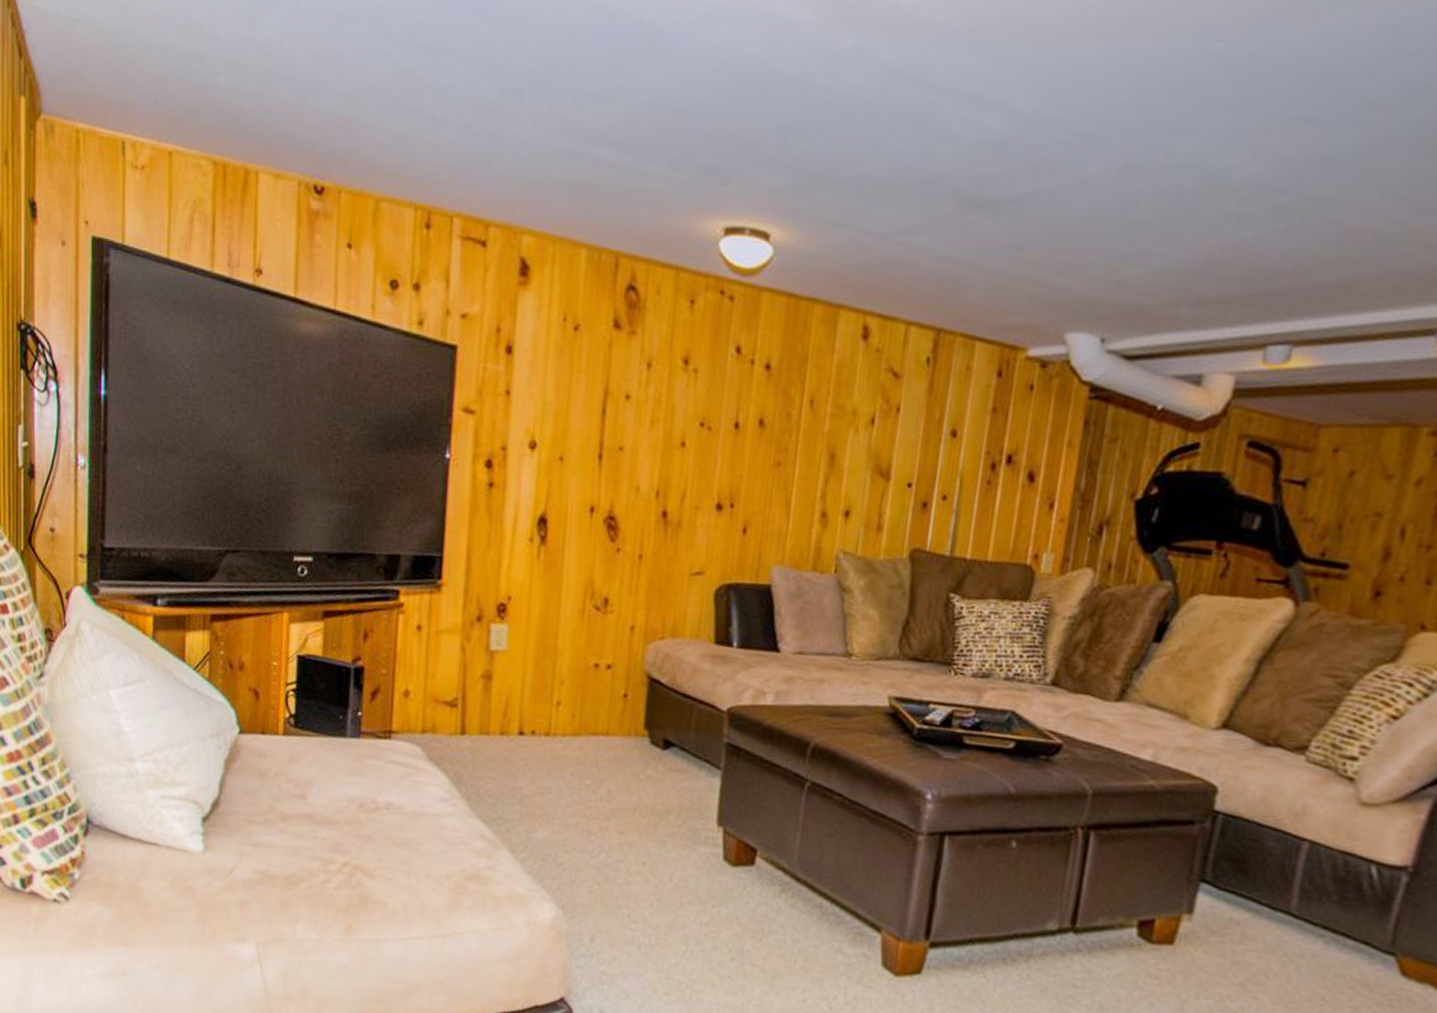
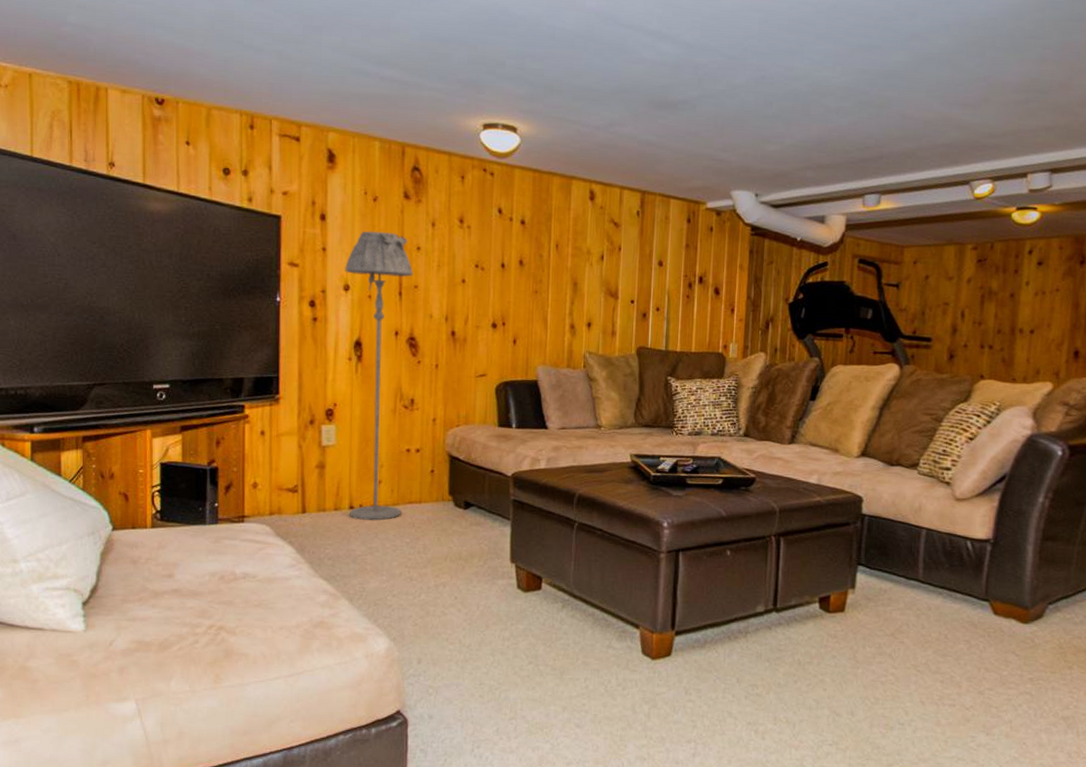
floor lamp: none [518,370,619,753] -> present [345,231,413,521]

